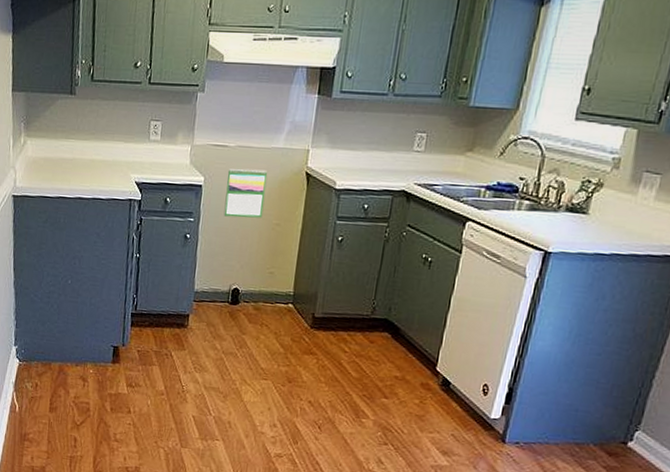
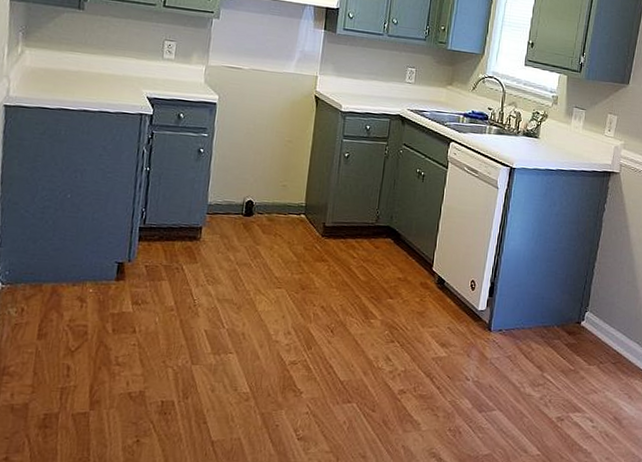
calendar: present [223,169,268,218] -> none [238,89,280,135]

